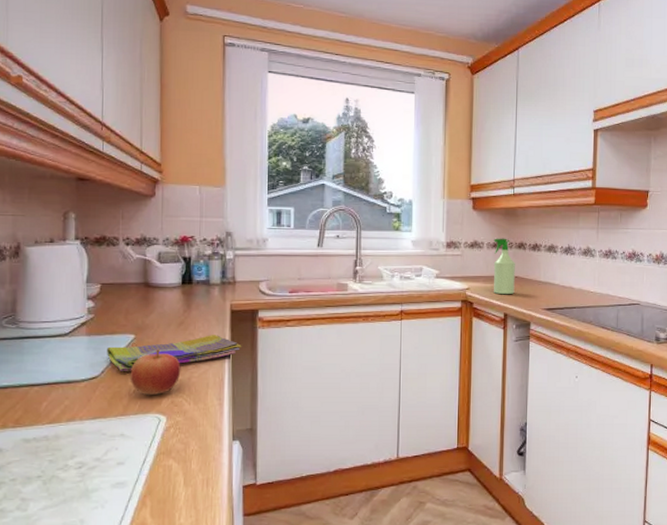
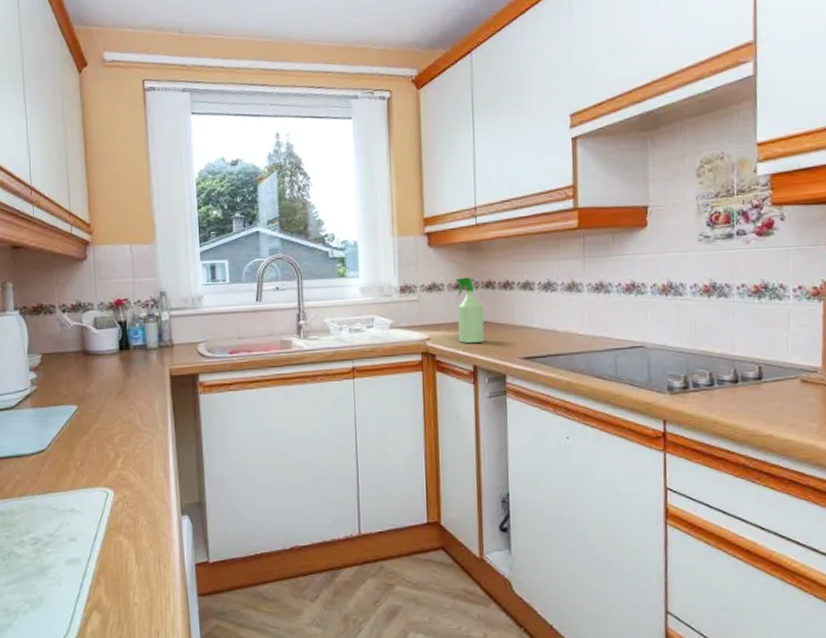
dish towel: present [107,335,242,371] -> none [52,402,184,444]
apple: present [130,349,181,396] -> none [75,420,125,469]

